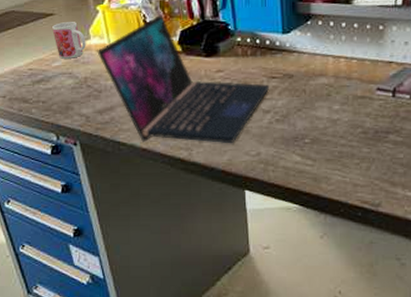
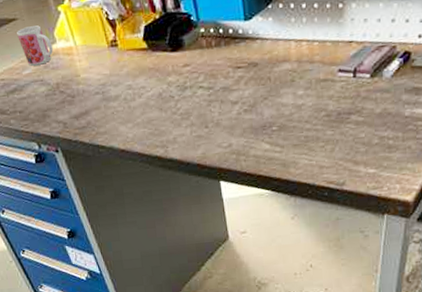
laptop: present [97,14,270,144] -> none [64,10,236,144]

